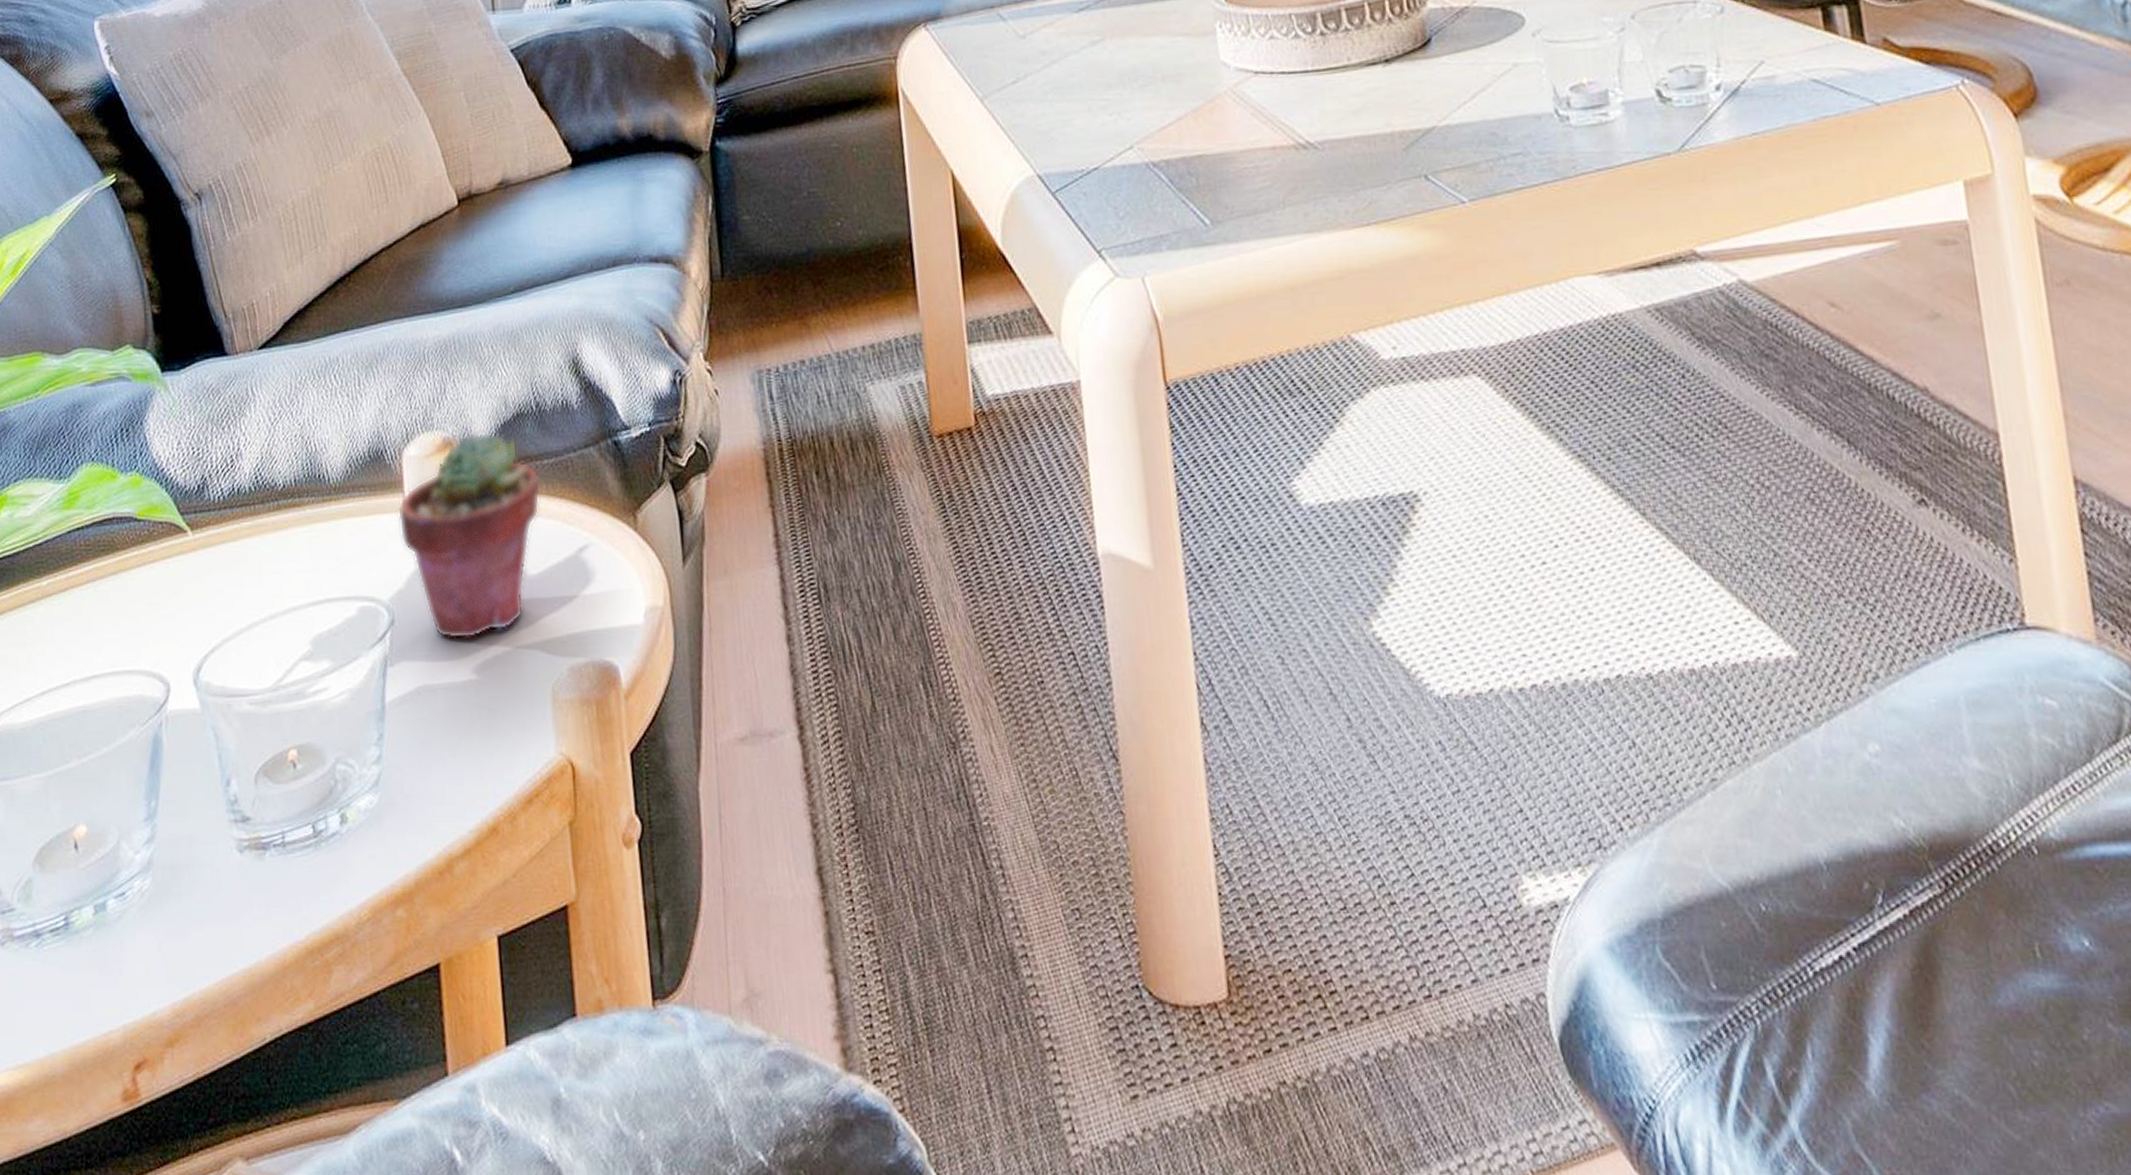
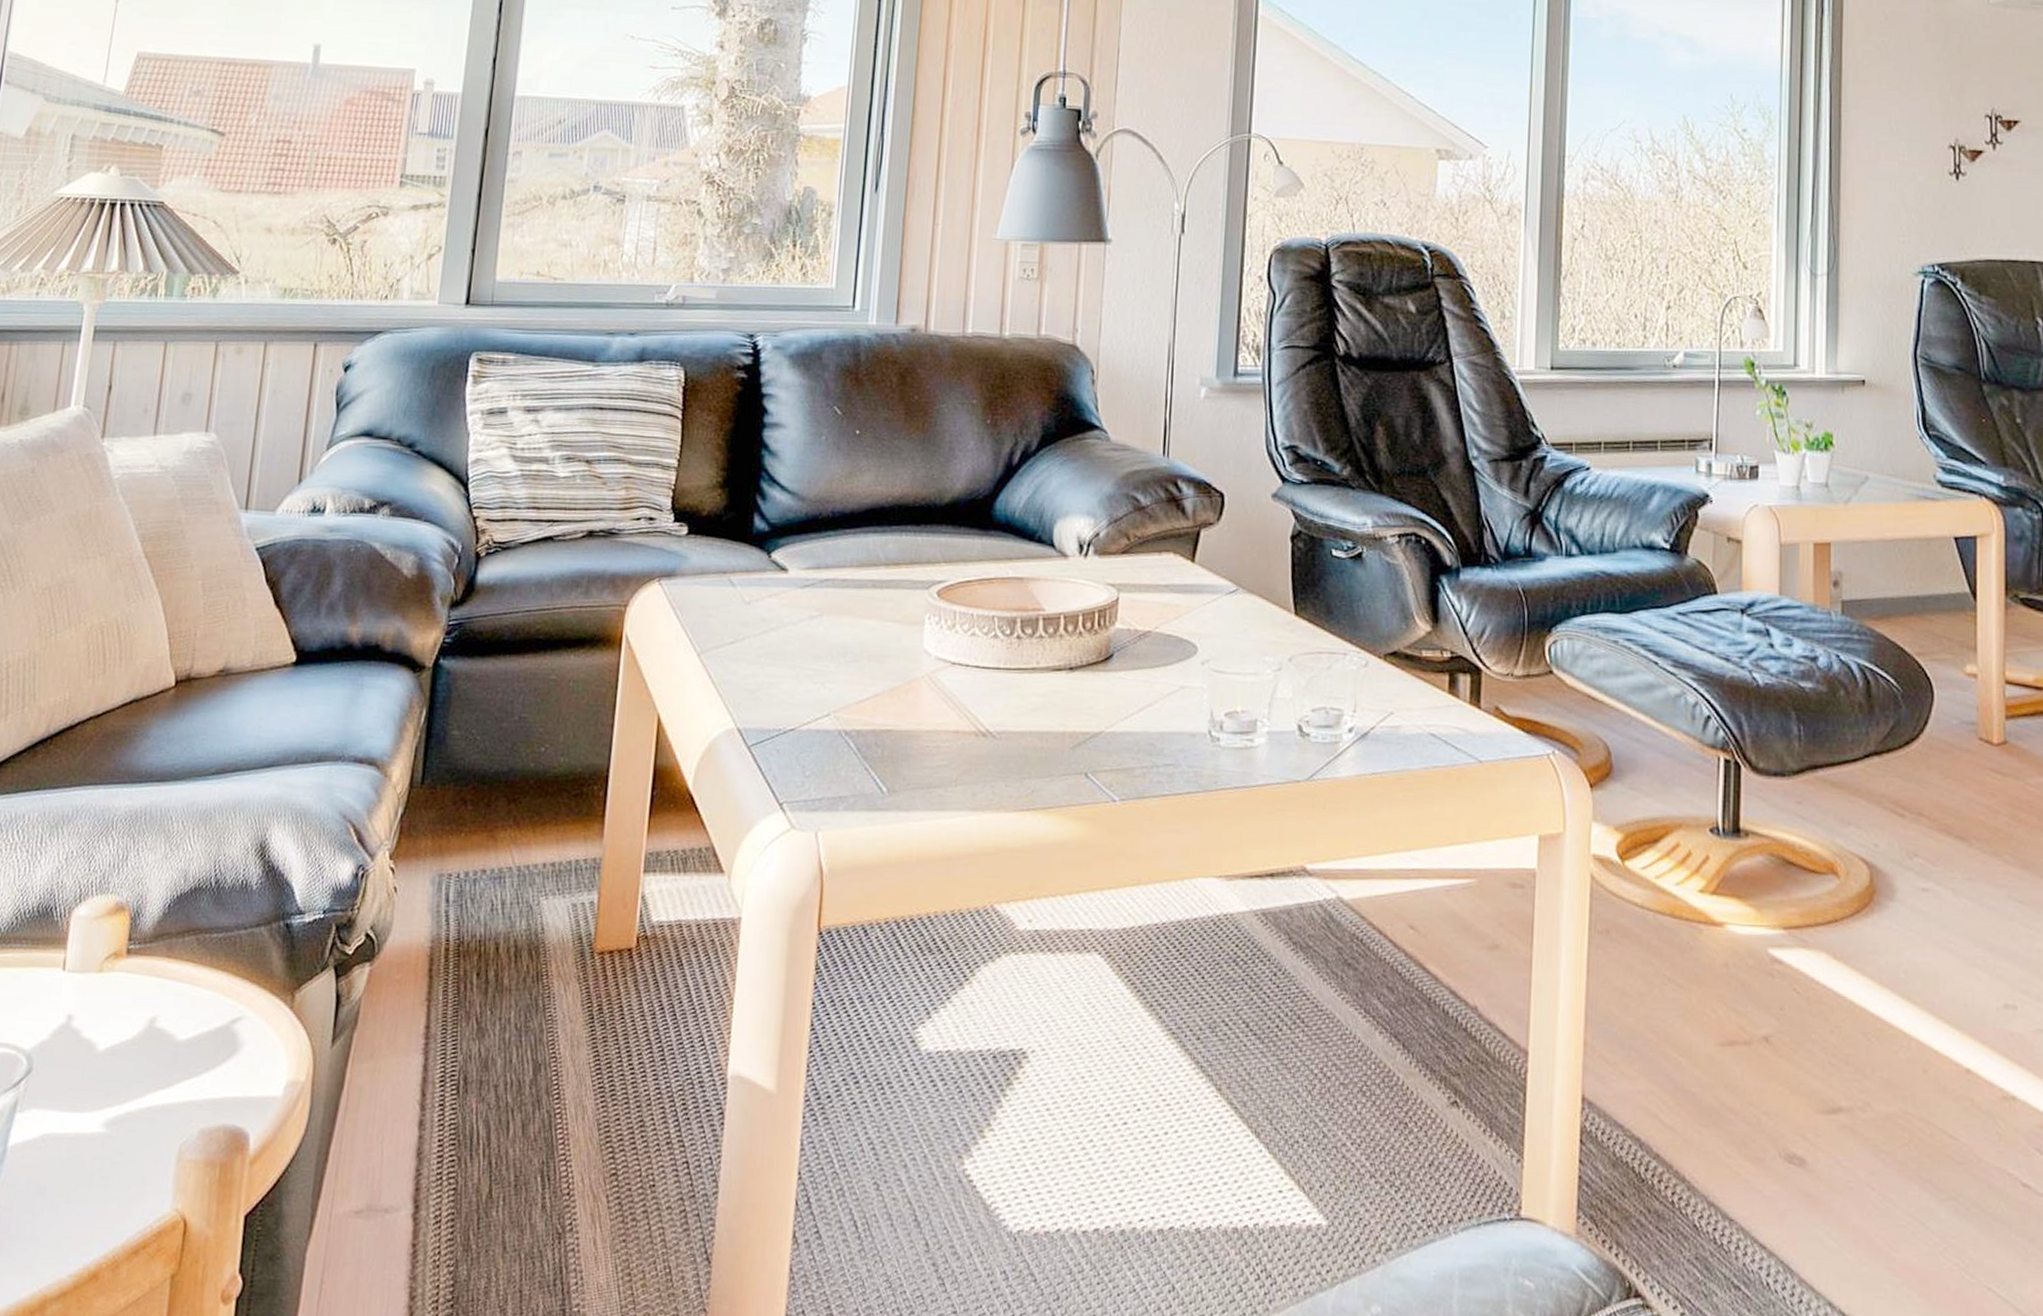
potted succulent: present [397,431,541,640] -> none [54,900,206,1094]

